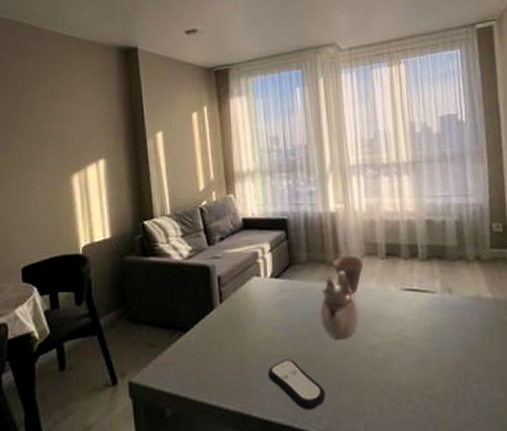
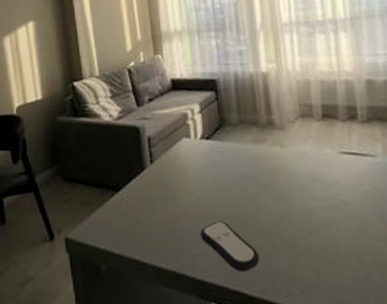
teapot: present [320,271,359,339] -> none [252,133,294,202]
cup: present [333,255,364,293] -> none [265,117,298,156]

